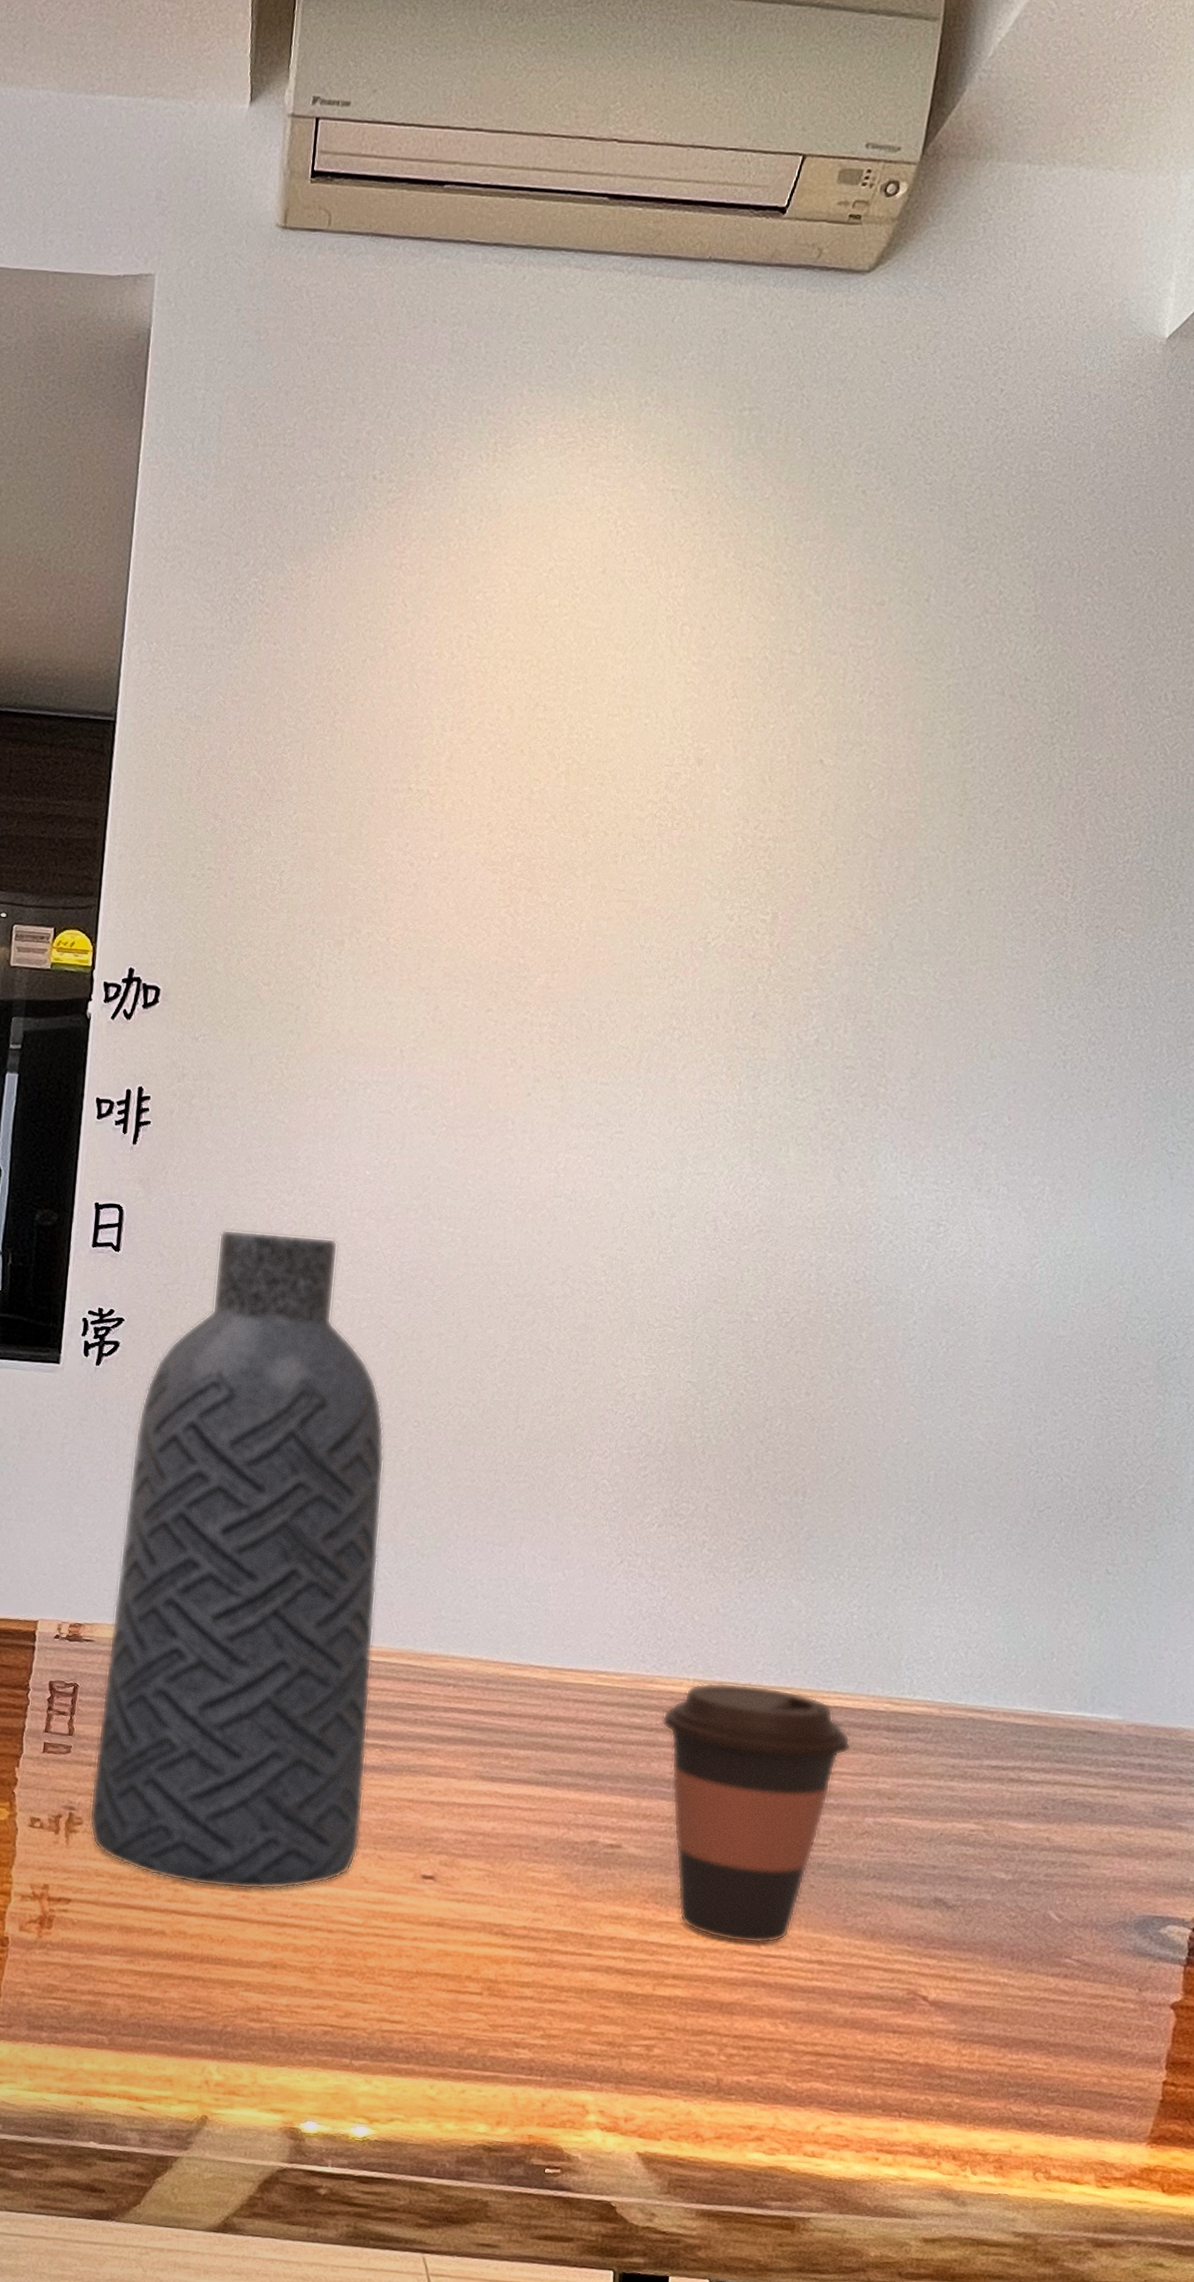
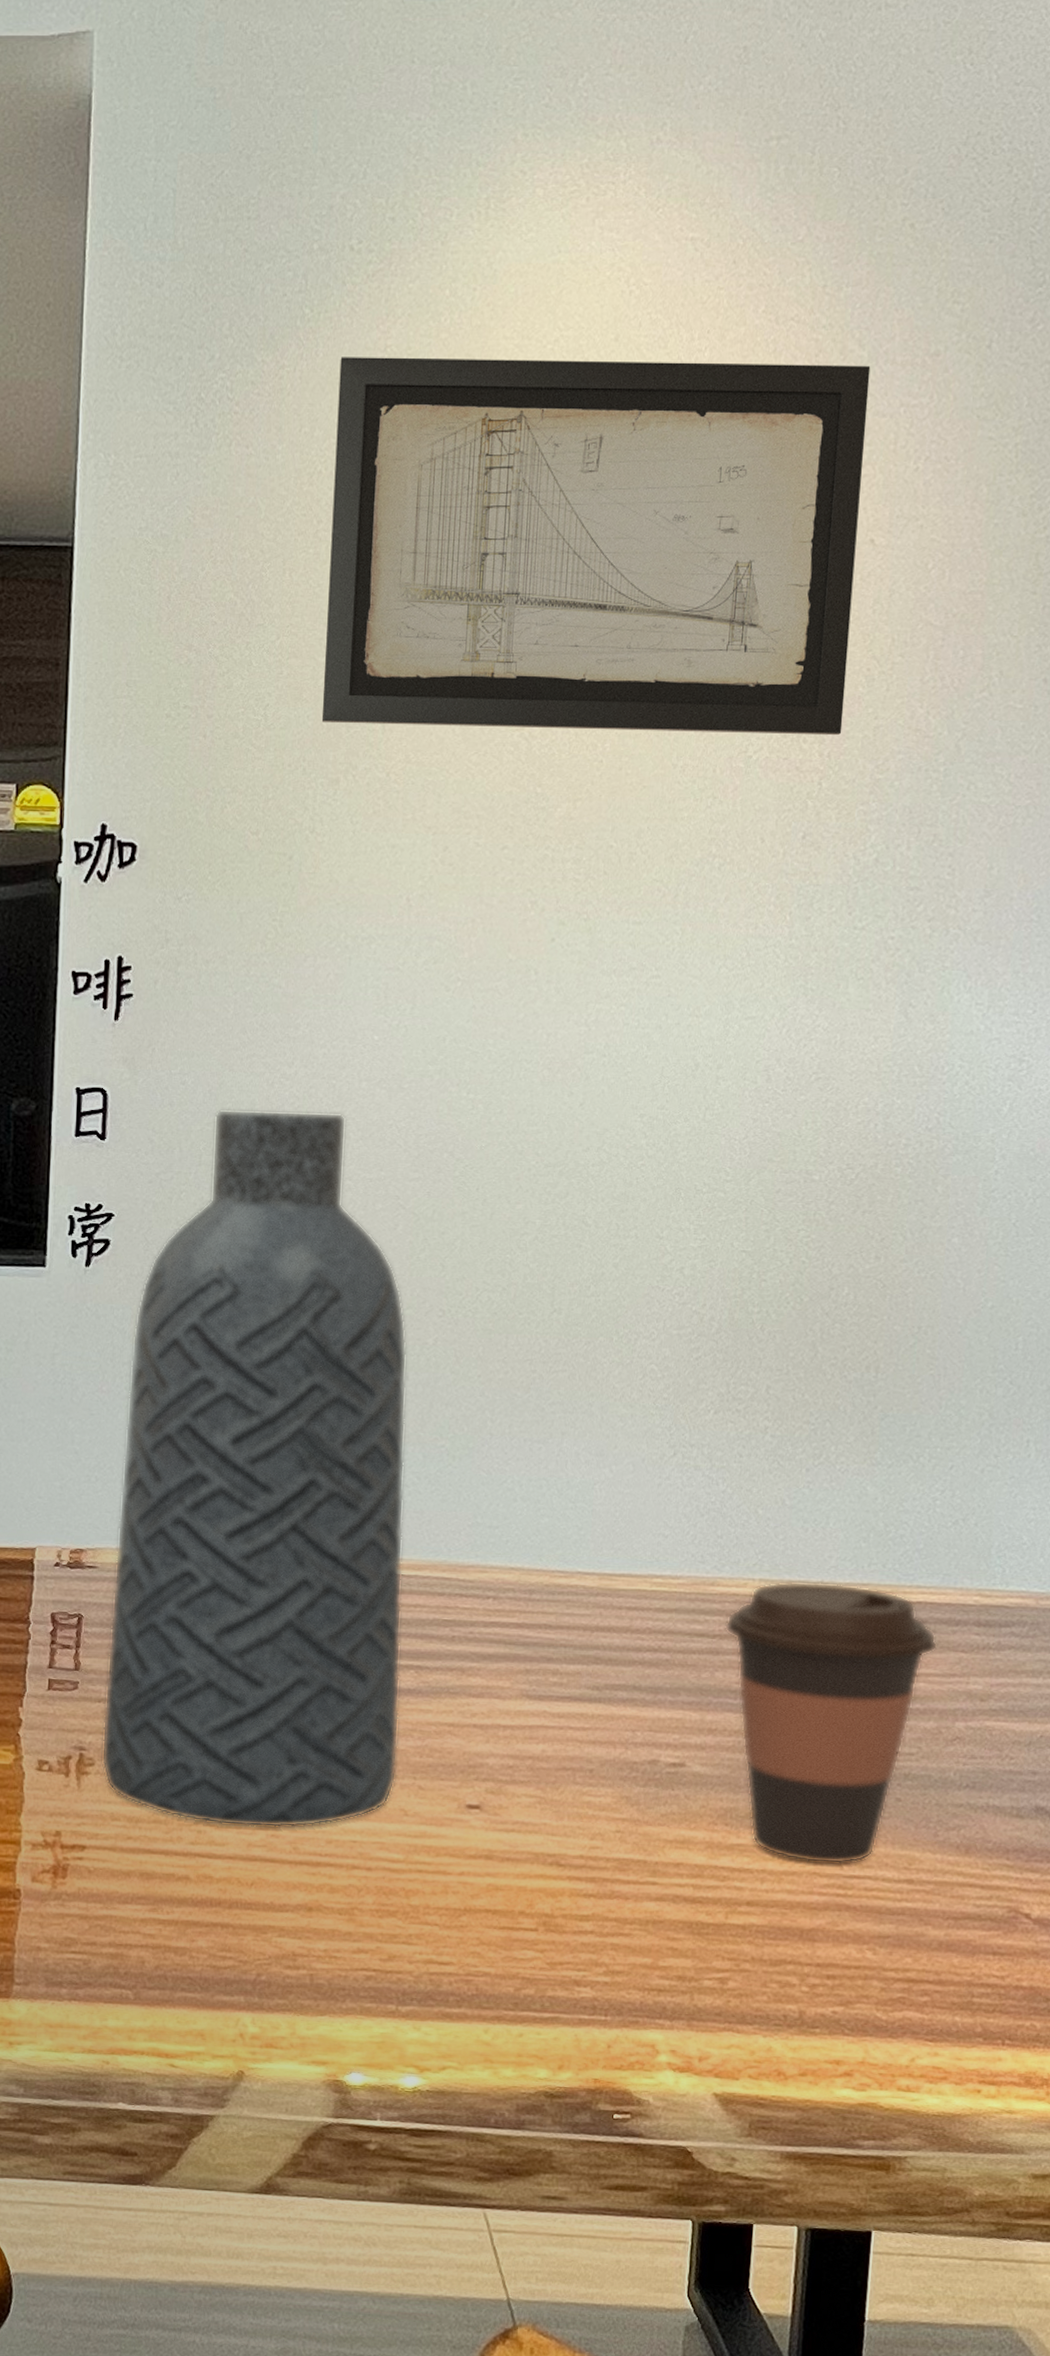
wall art: none [330,571,825,929] -> present [321,357,871,736]

